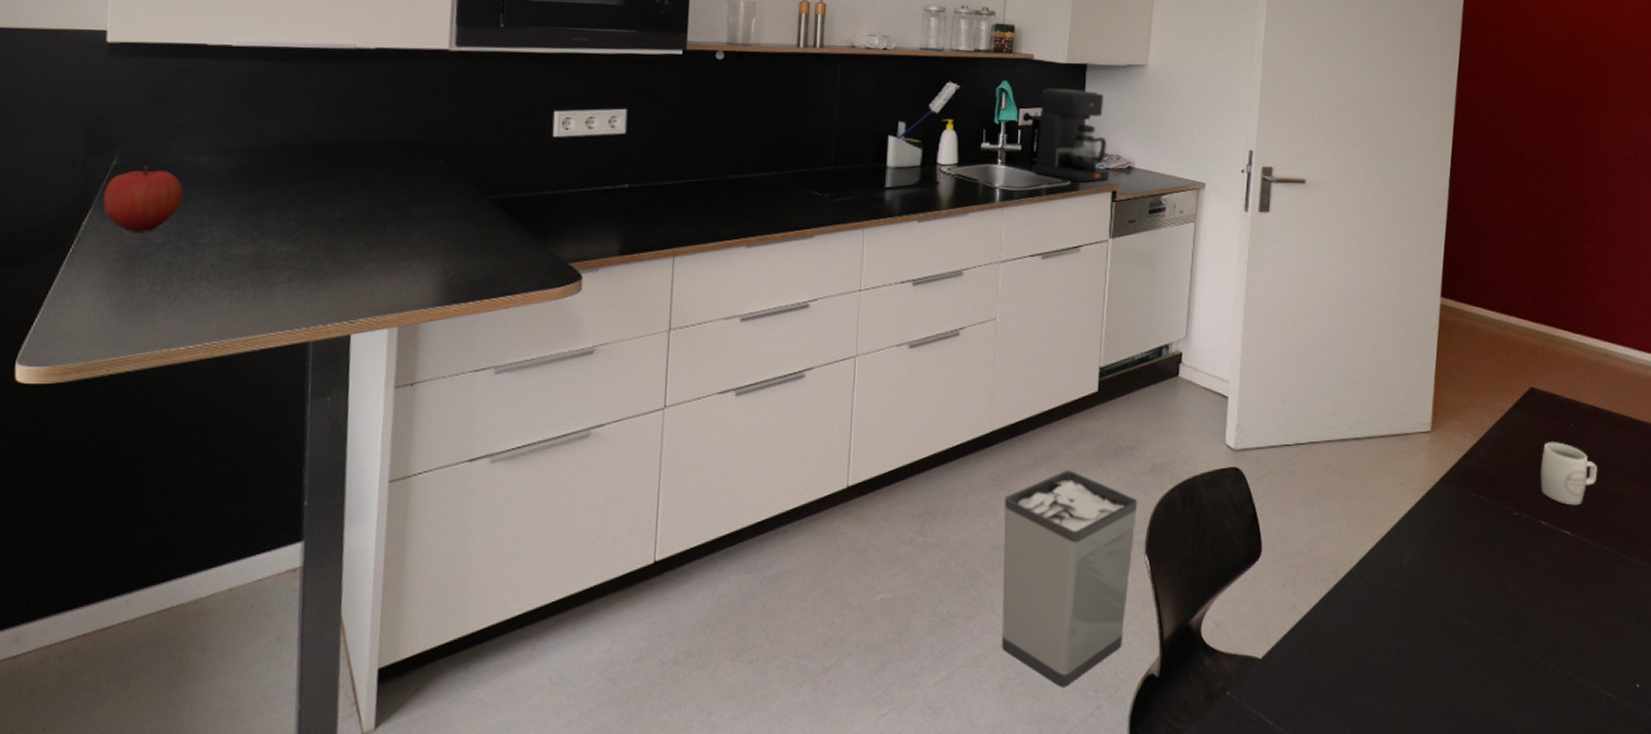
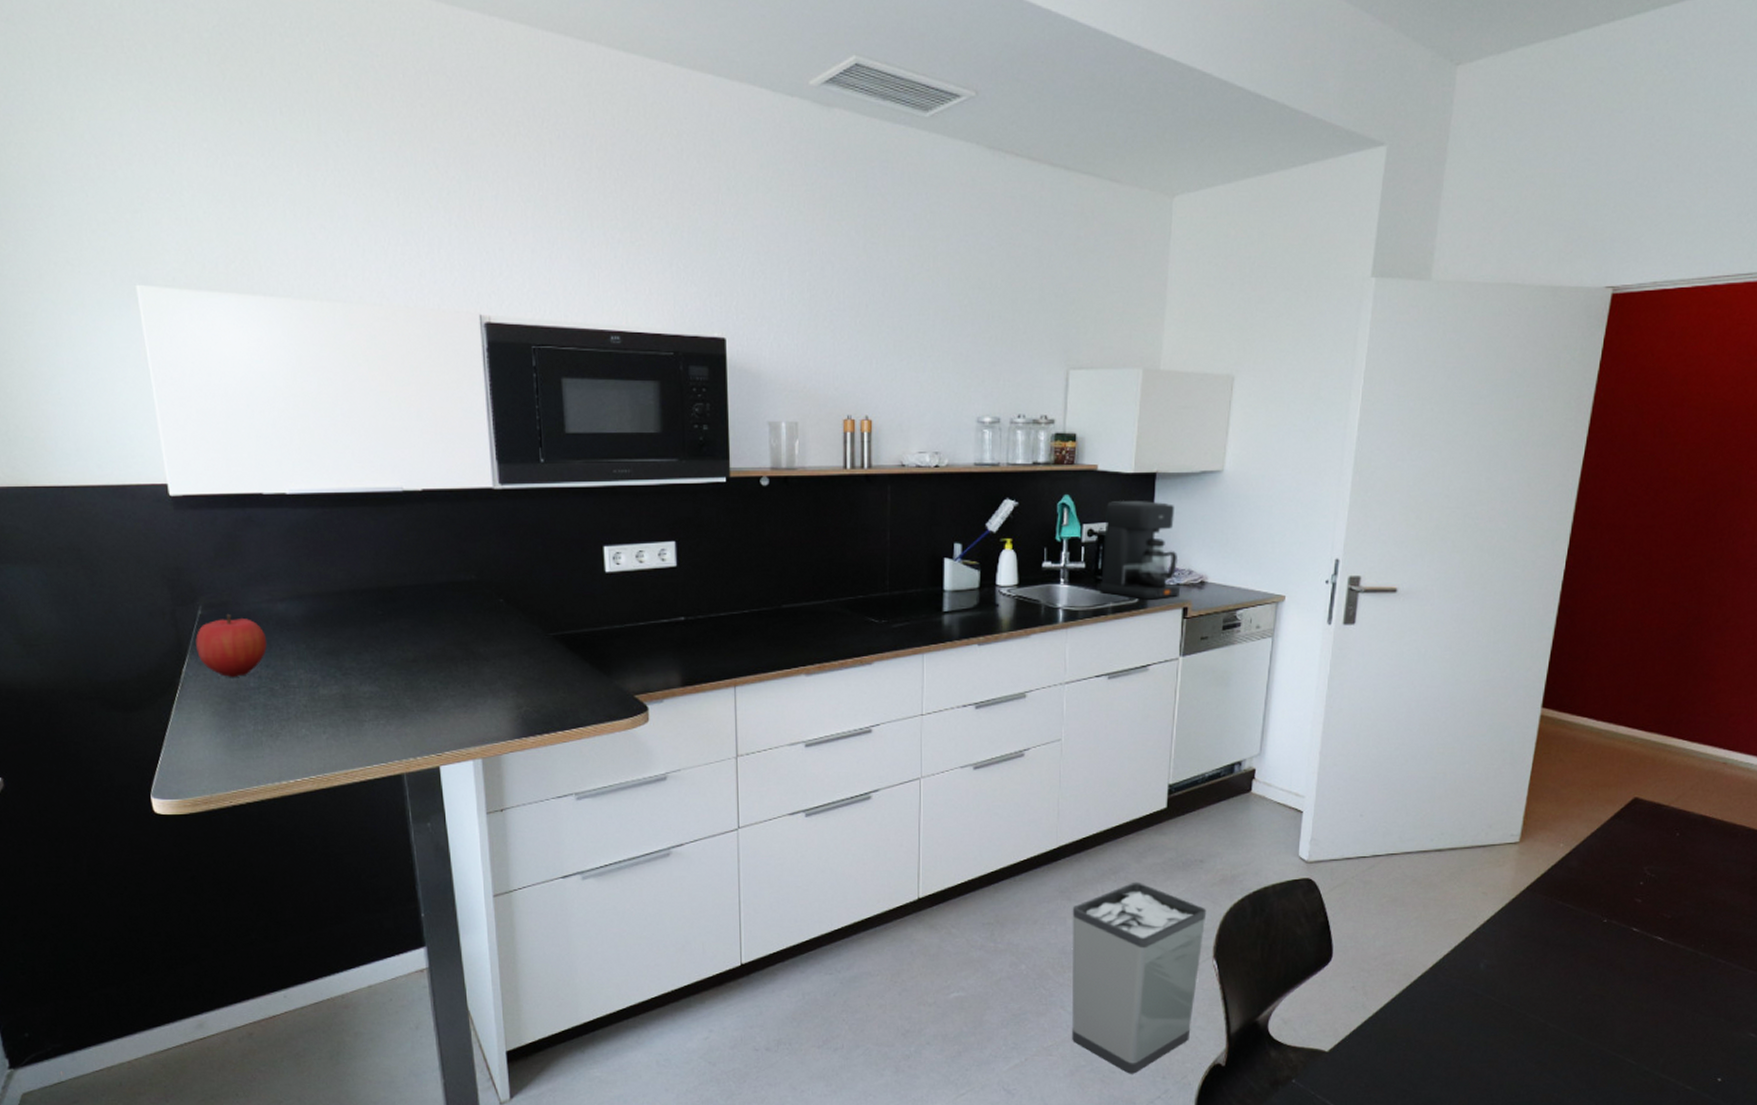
mug: present [1540,442,1598,506] -> none [1636,851,1701,913]

